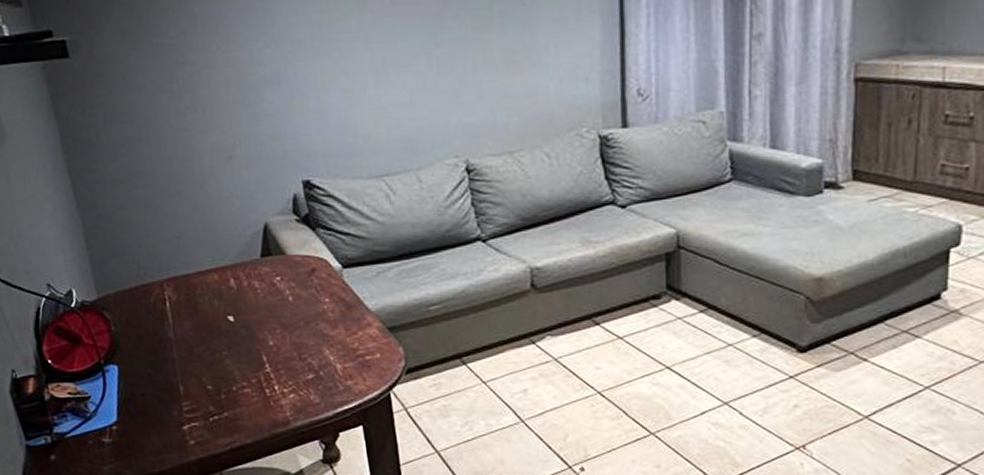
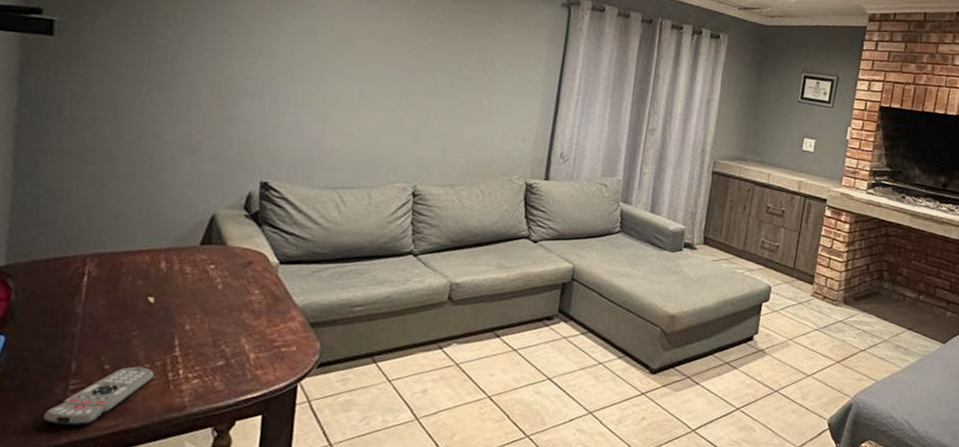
remote control: none [169,385,253,444] -> present [43,366,154,426]

